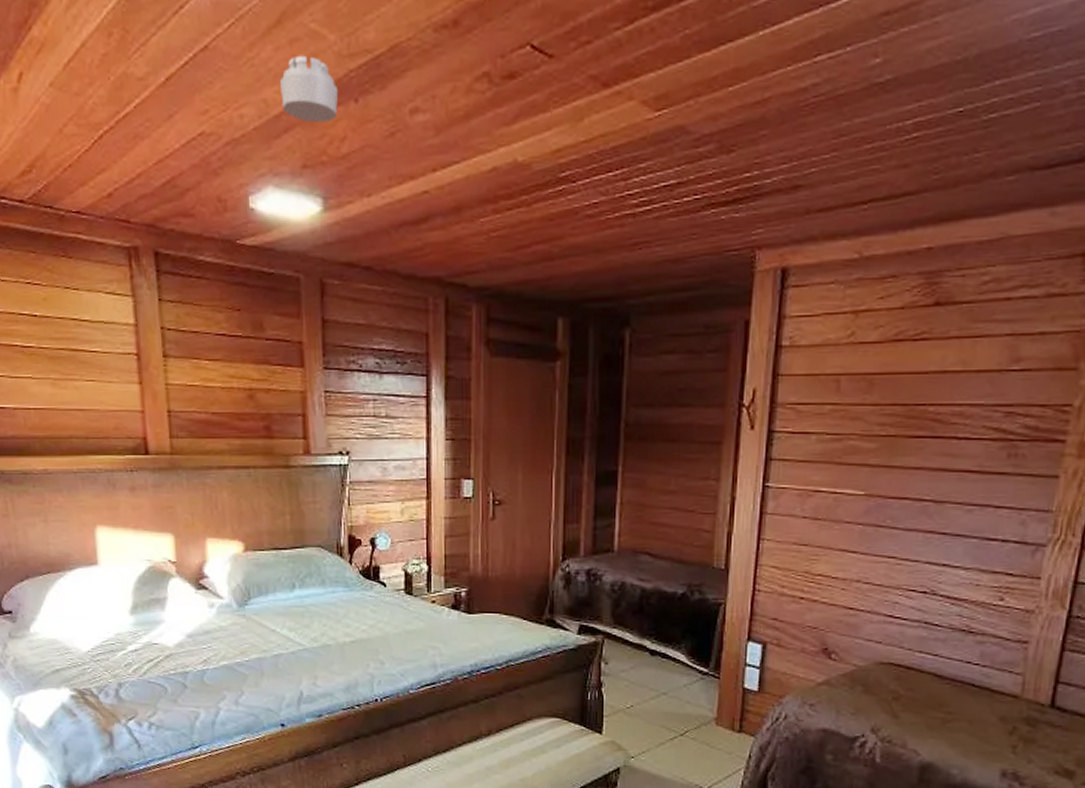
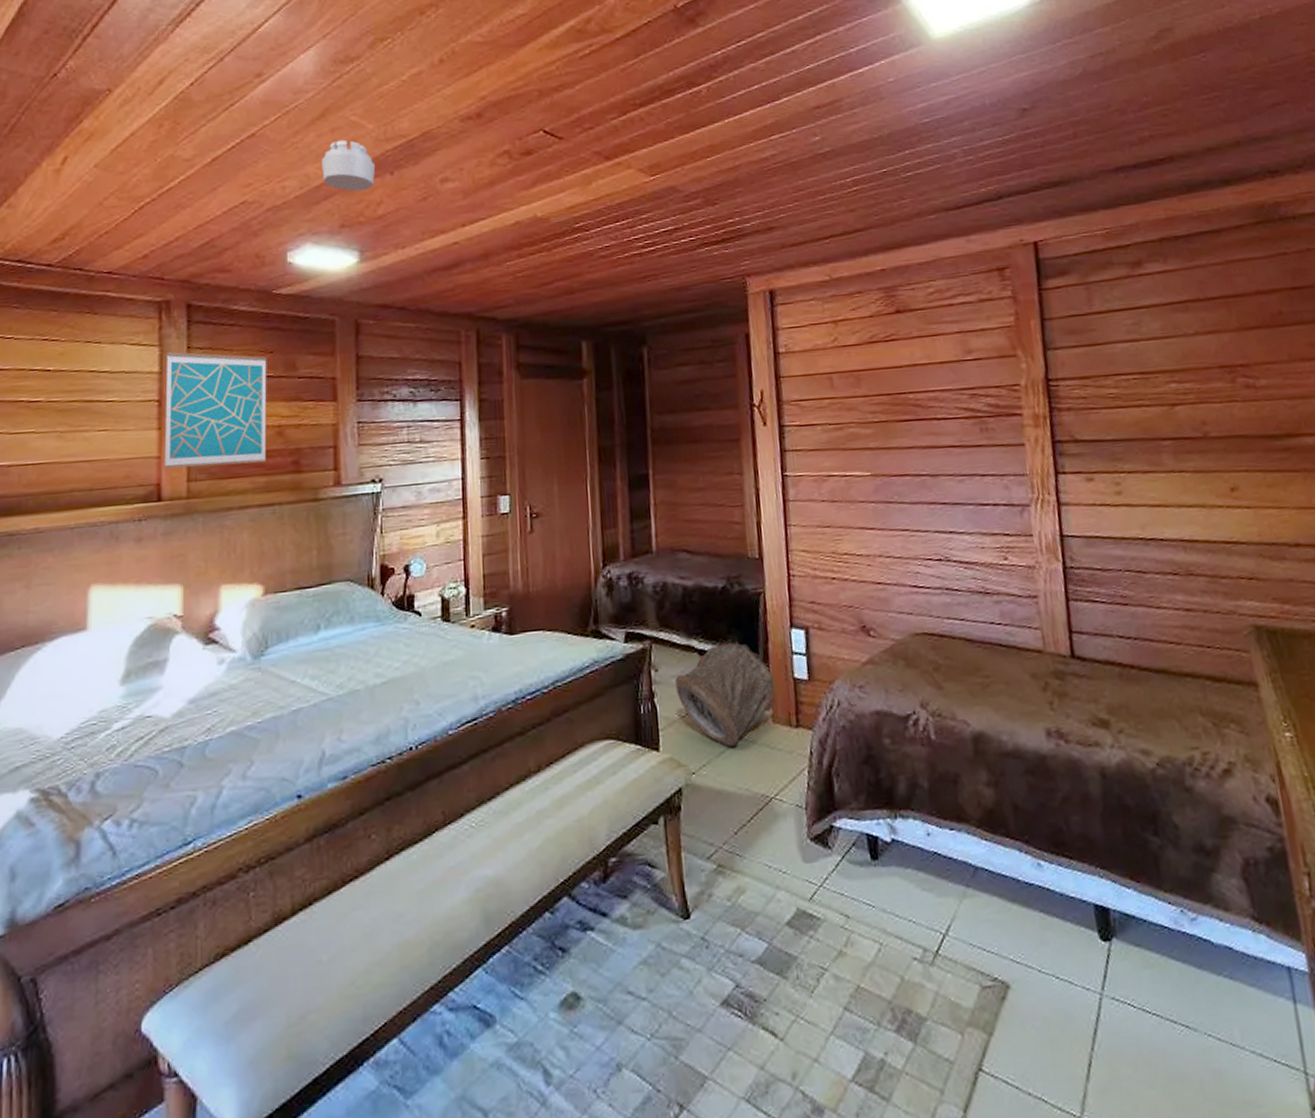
wall art: none [139,304,239,426] -> present [163,352,267,469]
bag: none [624,647,723,740] -> present [675,642,775,747]

